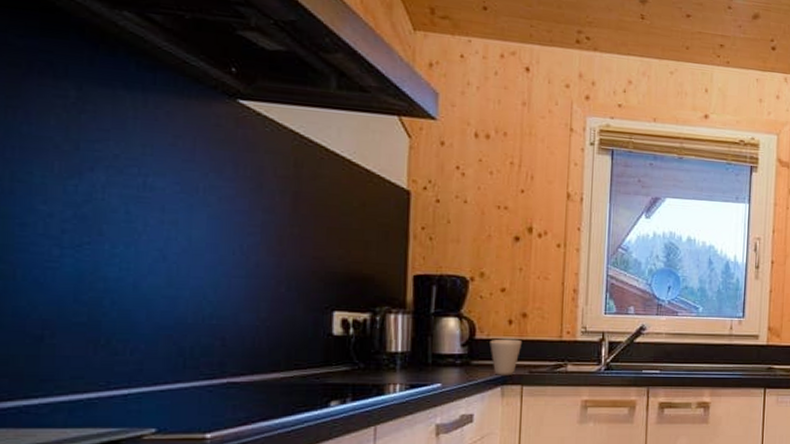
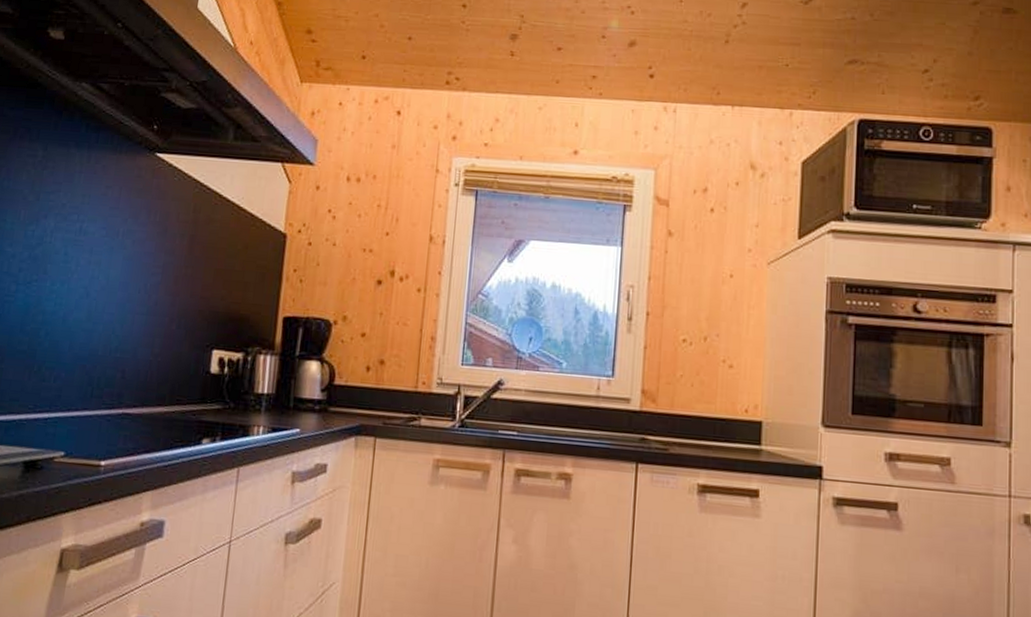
mug: present [490,339,523,377] -> none [347,386,379,427]

